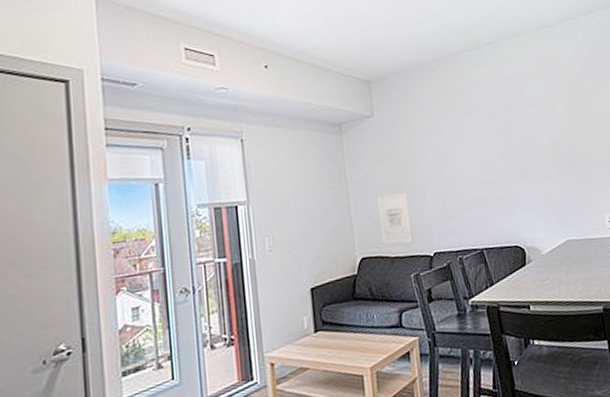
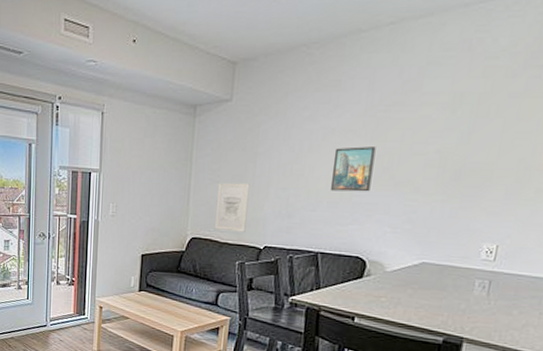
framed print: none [473,145,510,188] -> present [331,146,376,192]

